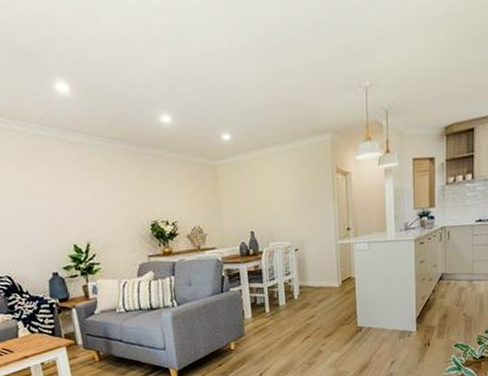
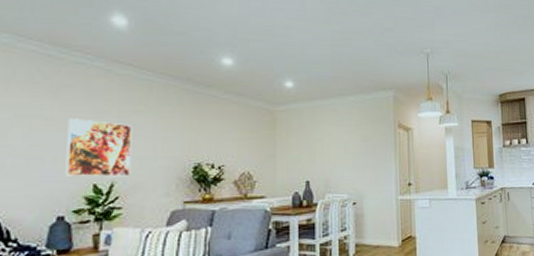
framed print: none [41,187,101,239] -> present [65,118,133,177]

